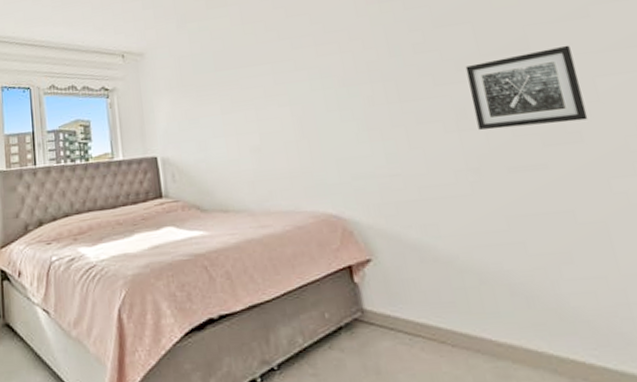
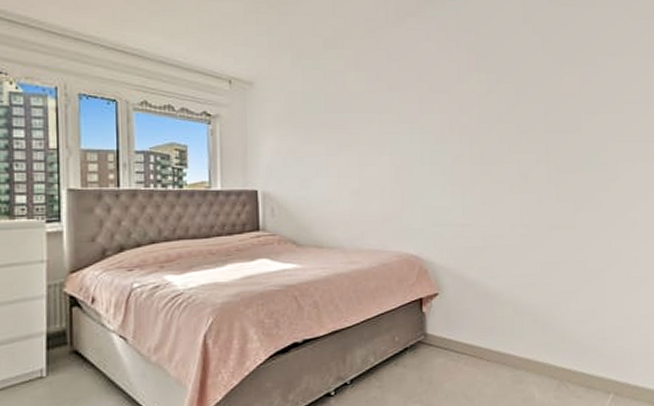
wall art: present [465,45,588,130] -> none [533,133,608,194]

